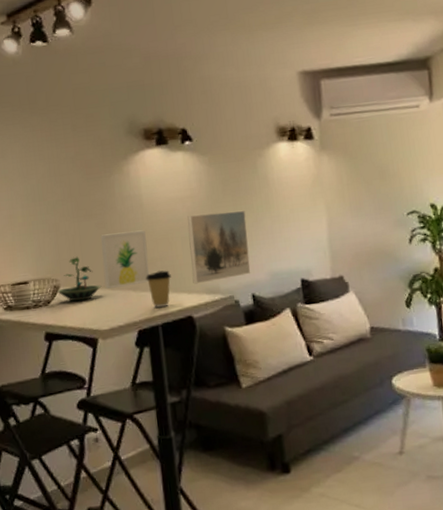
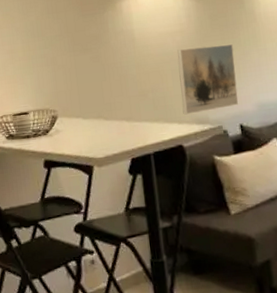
terrarium: present [57,256,102,302] -> none [55,88,97,131]
wall art: present [101,230,149,290] -> none [95,63,141,120]
coffee cup: present [146,270,171,308] -> none [138,101,162,137]

